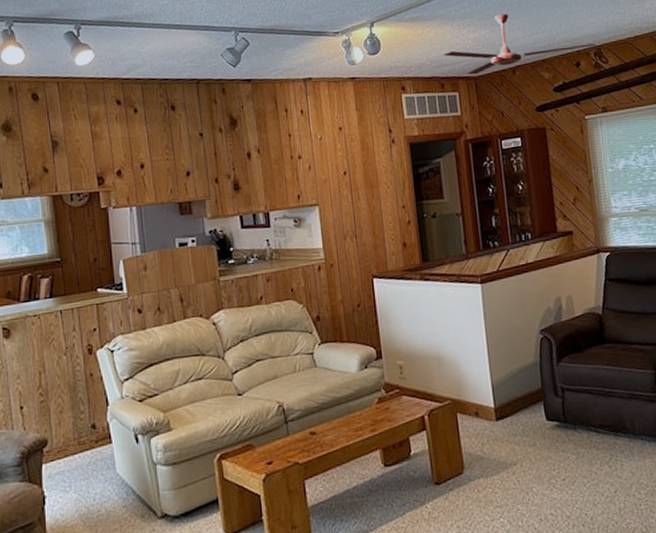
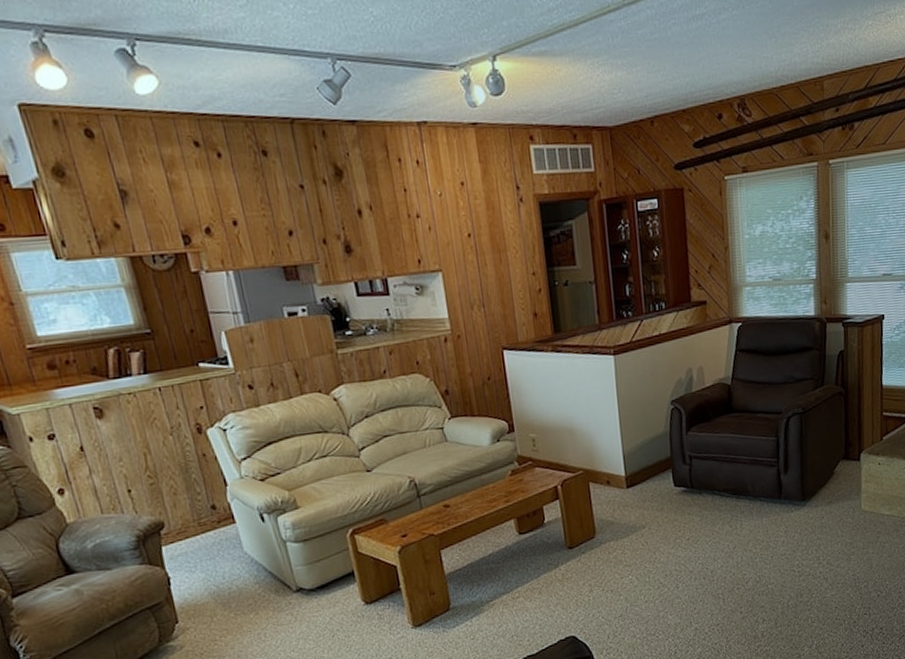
ceiling fan: present [443,14,596,75] -> none [575,52,740,125]

